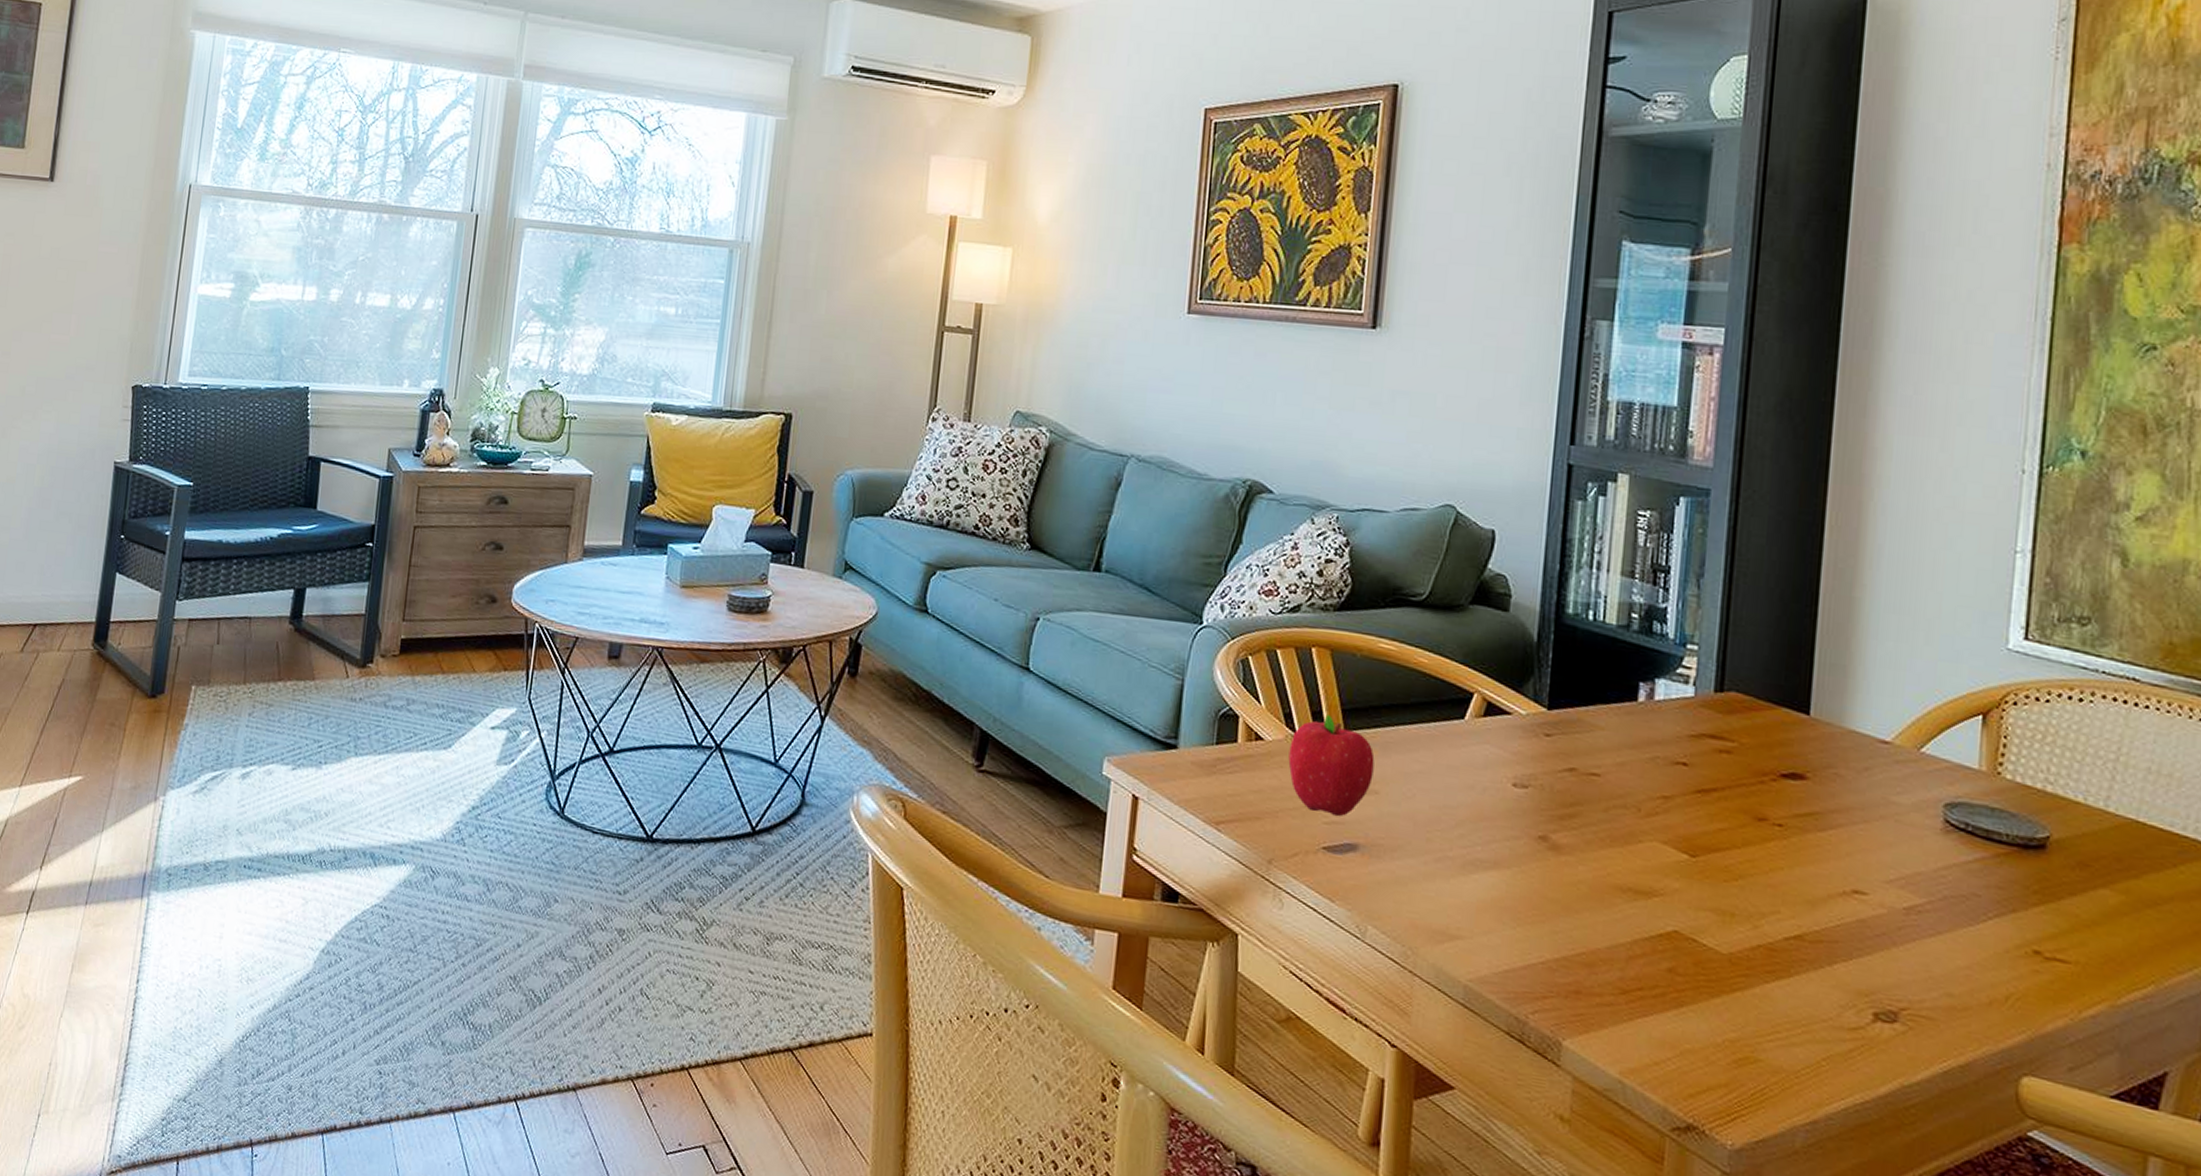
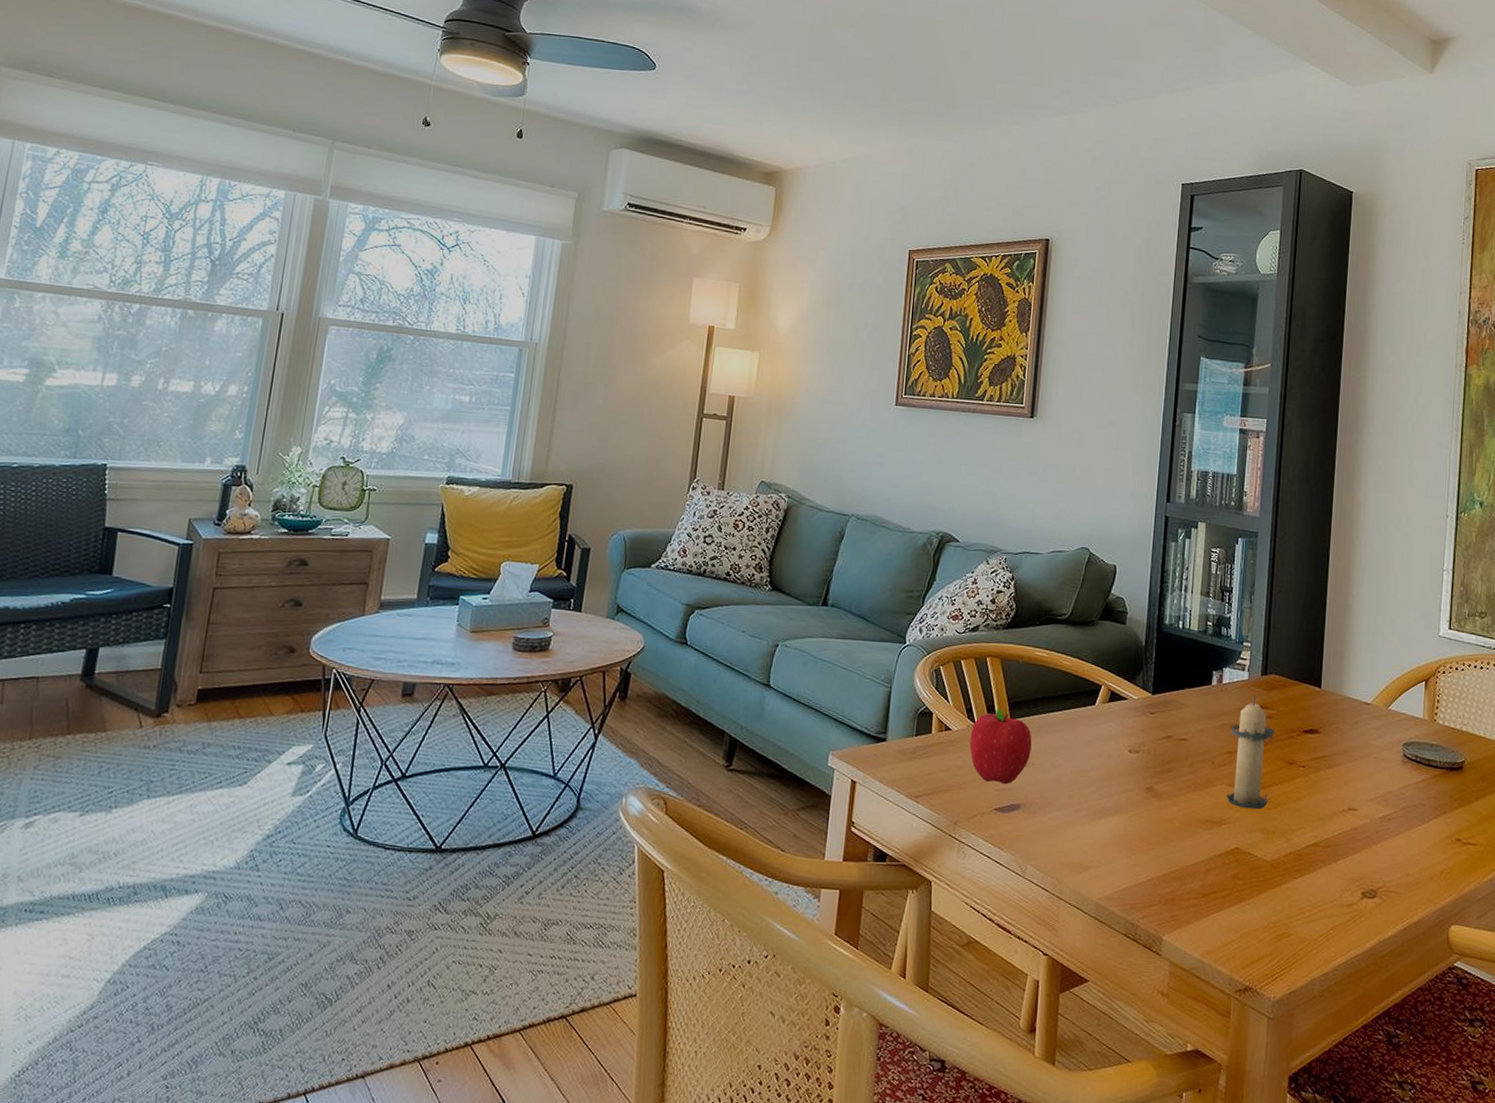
candle: none [1659,719,1736,880] -> present [1226,695,1275,810]

